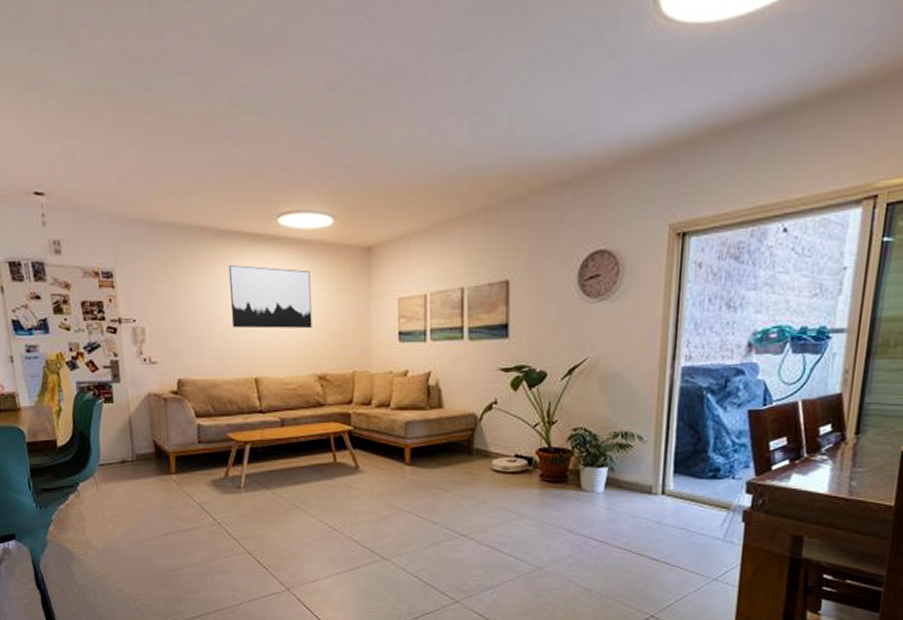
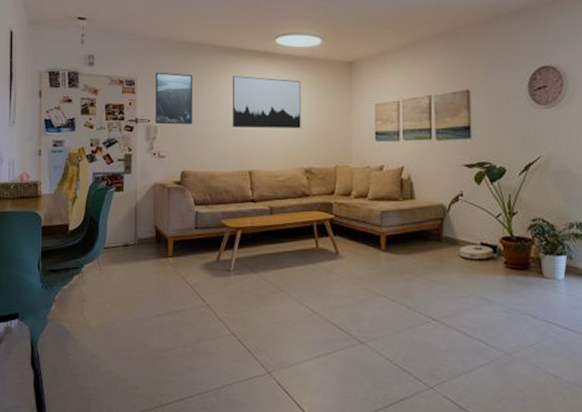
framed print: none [136,261,186,325] -> present [155,72,193,125]

